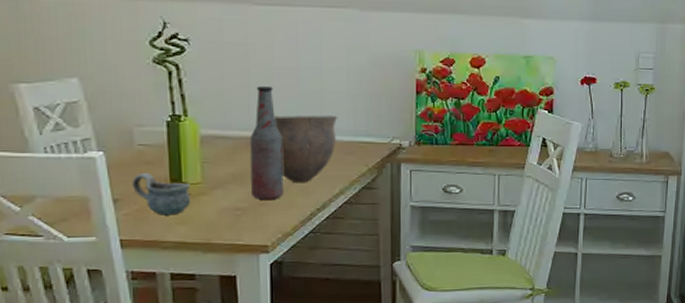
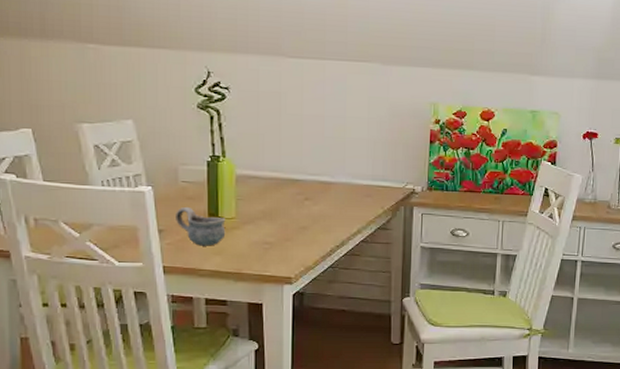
bottle: present [250,86,283,201] -> none [279,132,308,237]
bowl: present [274,115,338,183] -> none [301,159,359,222]

